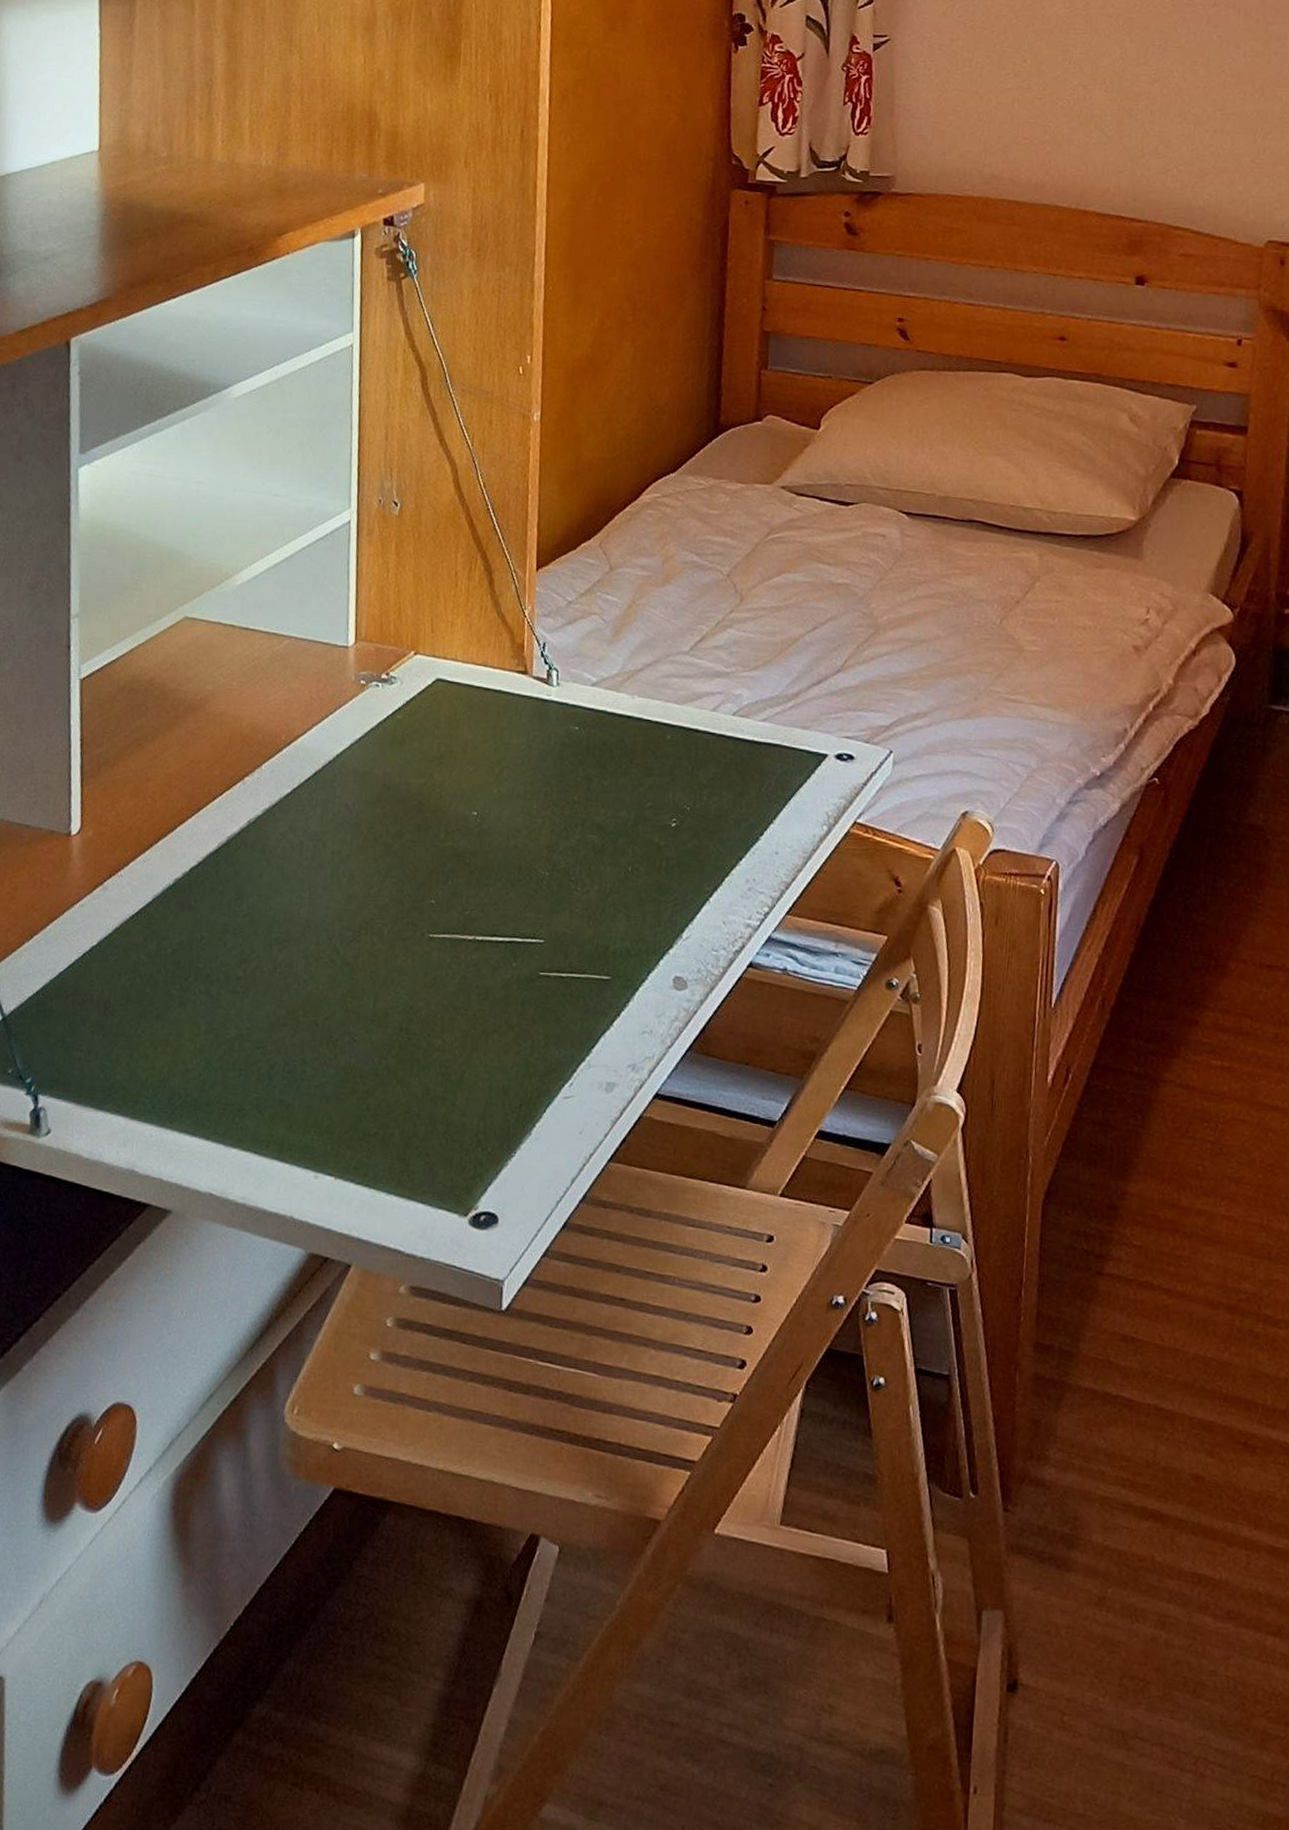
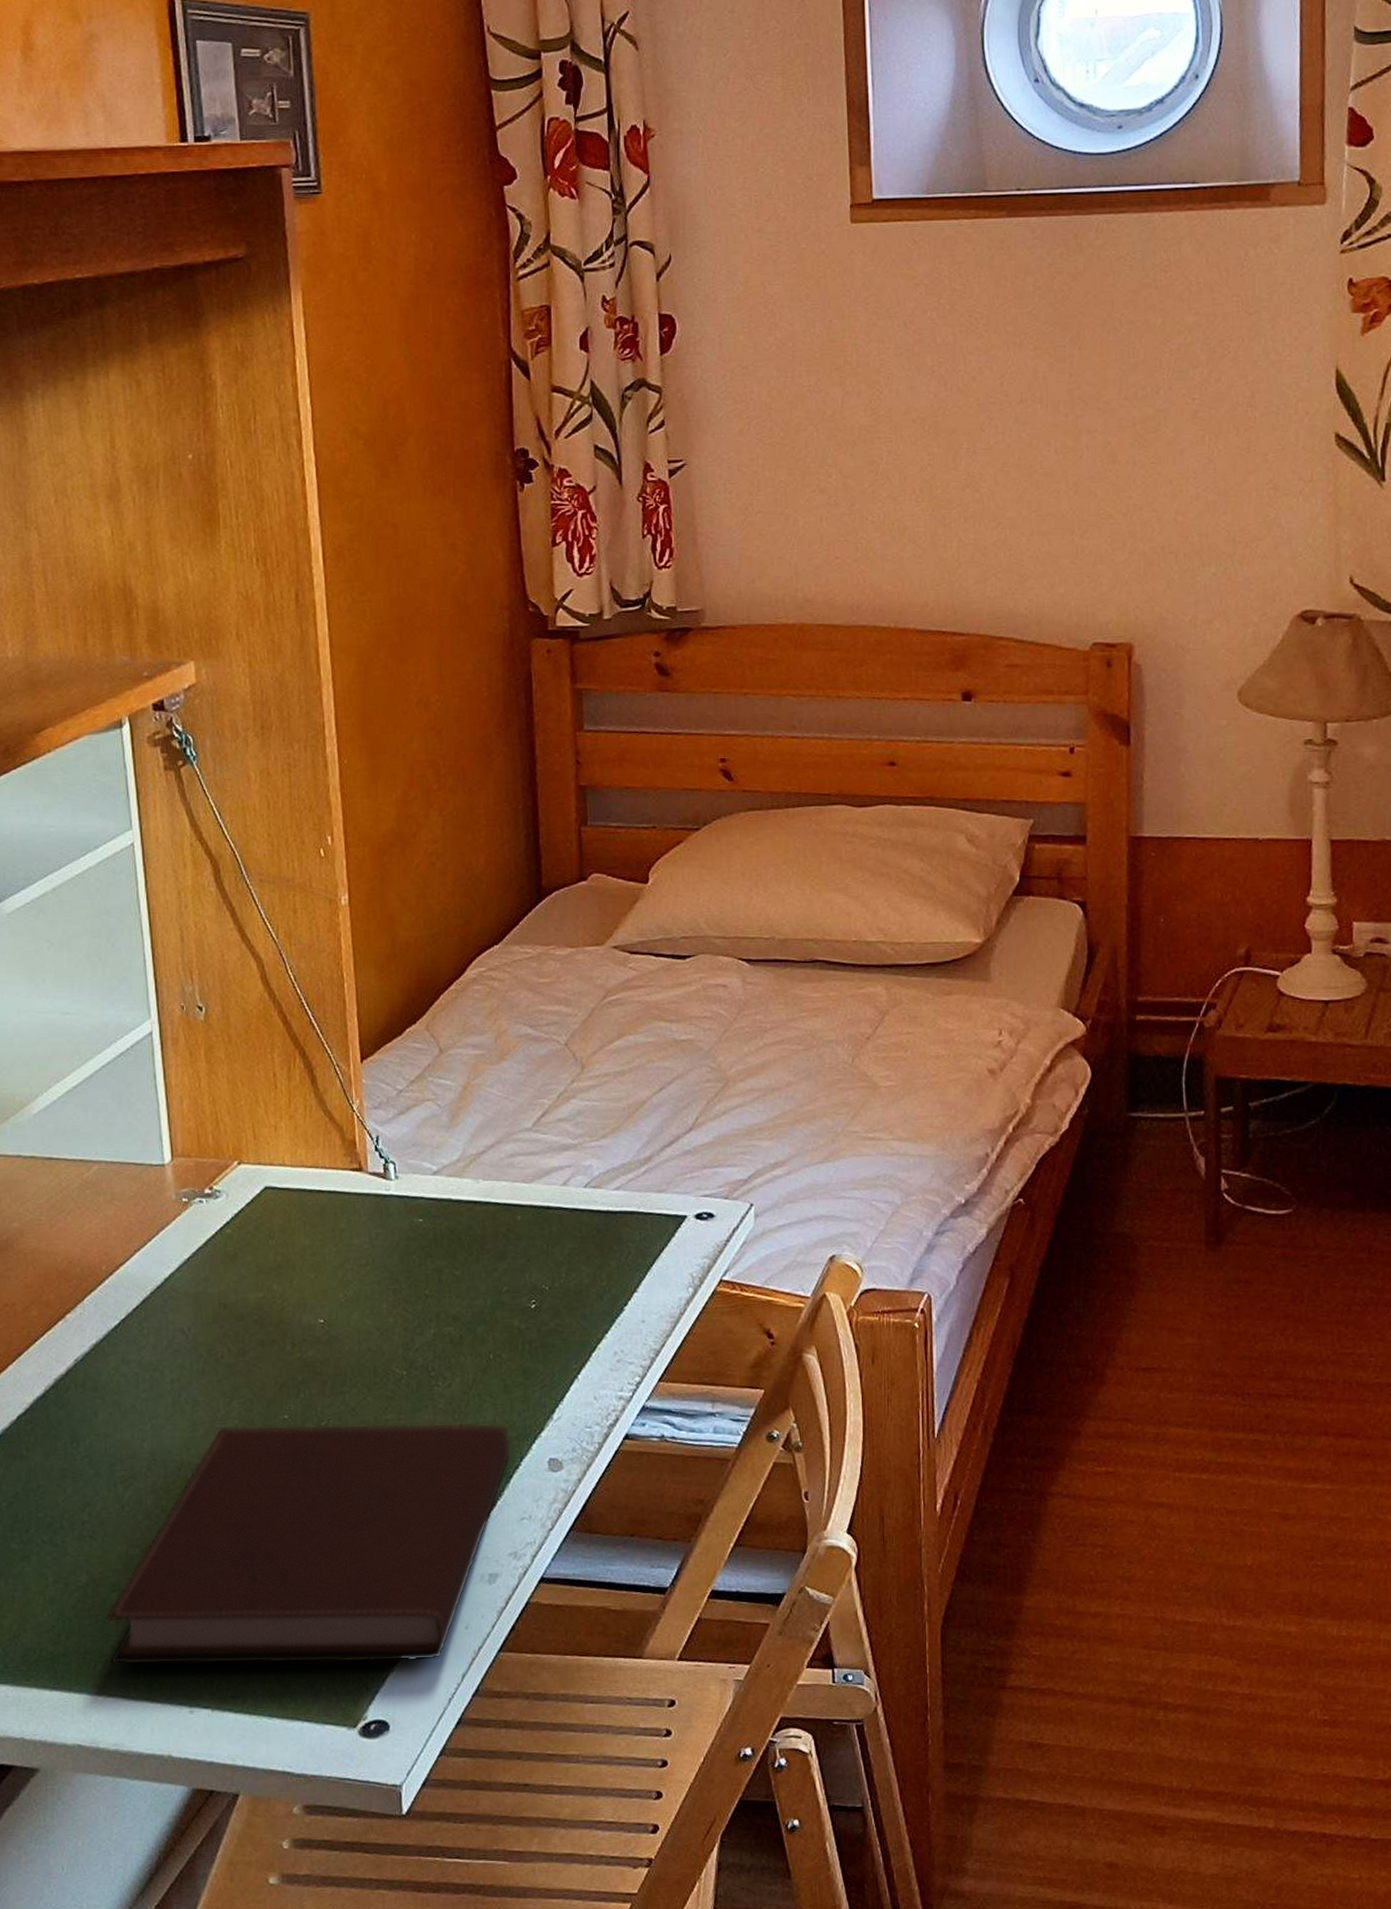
notebook: none [247,903,640,1160] -> present [106,1423,511,1665]

